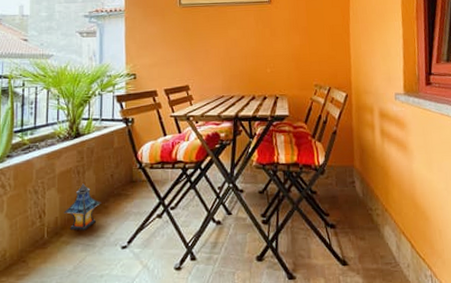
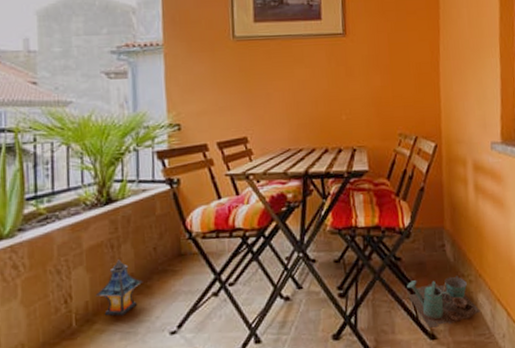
watering can: none [321,209,387,255] -> present [407,275,481,328]

